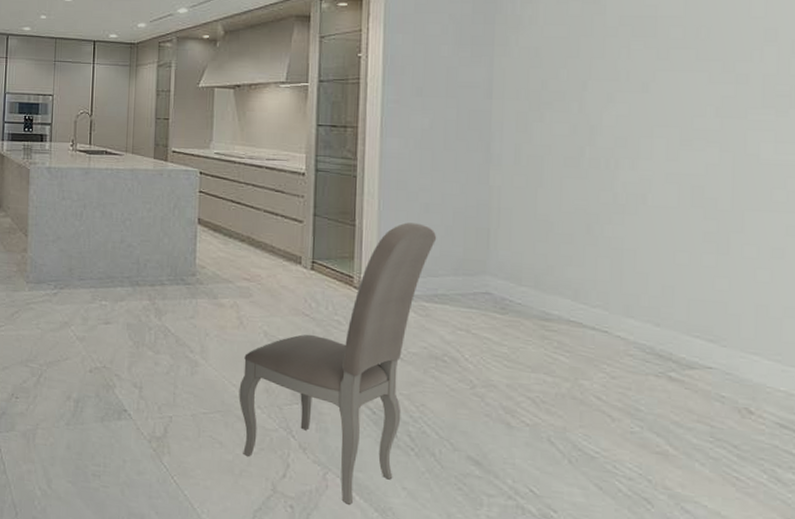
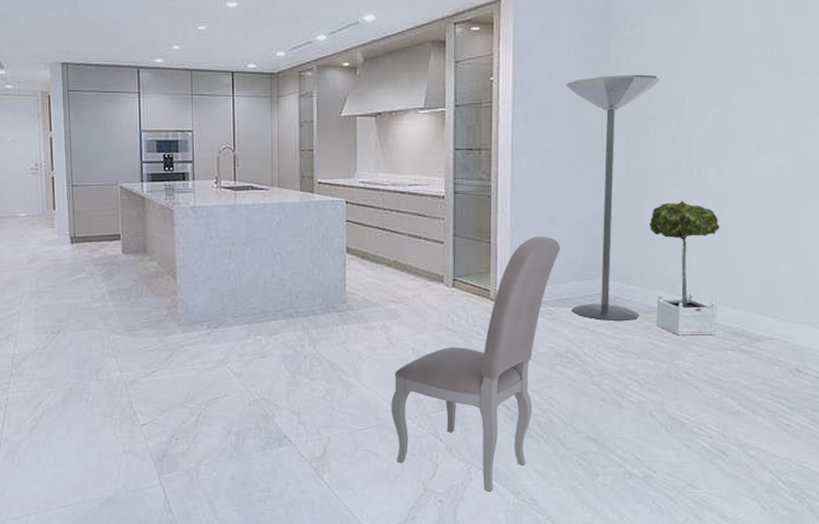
floor lamp: none [444,55,556,327] -> present [566,74,660,321]
potted tree: none [544,195,636,355] -> present [649,200,720,336]

